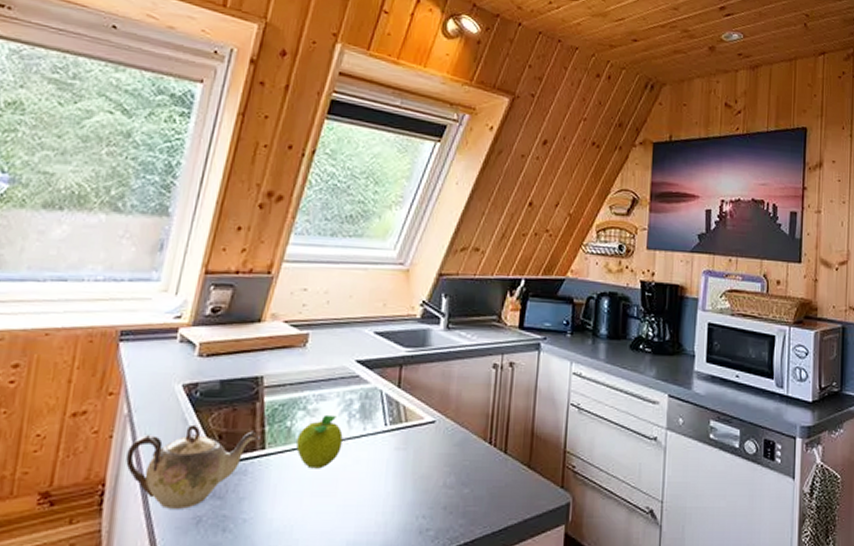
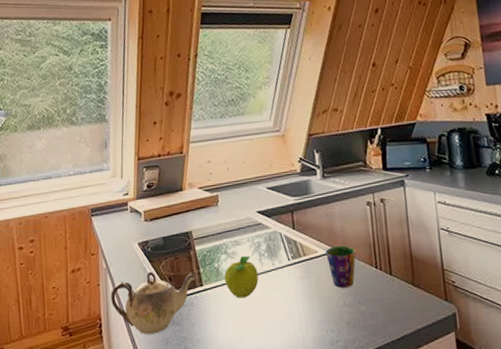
cup: none [433,413,469,464] -> present [325,245,356,288]

